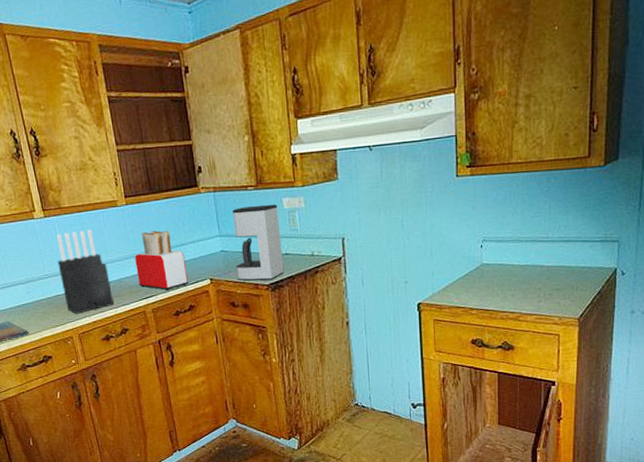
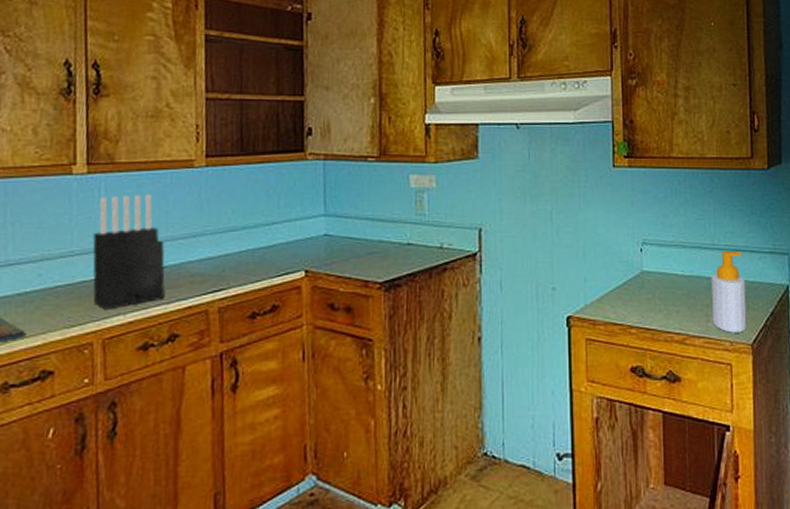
toaster: present [135,230,188,291] -> none [205,202,275,284]
coffee maker: present [232,204,285,281] -> none [341,180,404,277]
soap bottle: none [543,241,577,310] -> present [711,250,747,333]

